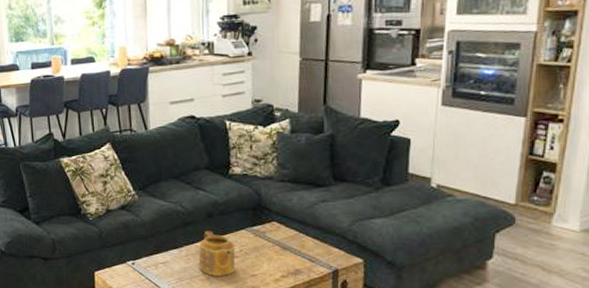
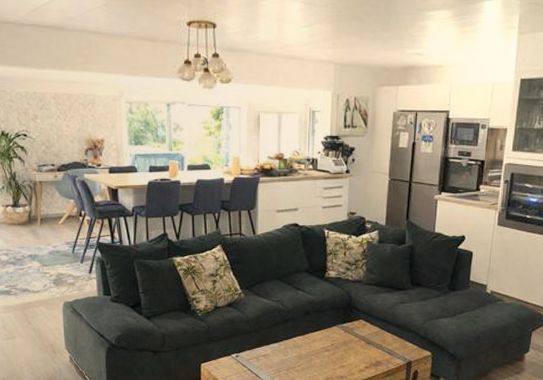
teapot: present [198,231,236,276] -> none [295,327,328,367]

